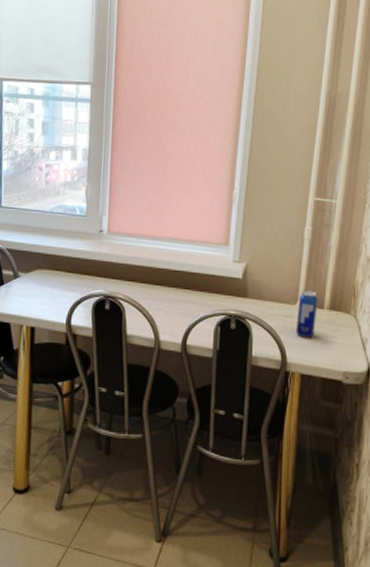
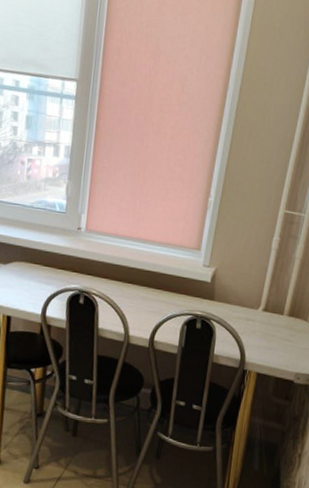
beverage can: present [296,290,318,338] -> none [256,296,279,341]

